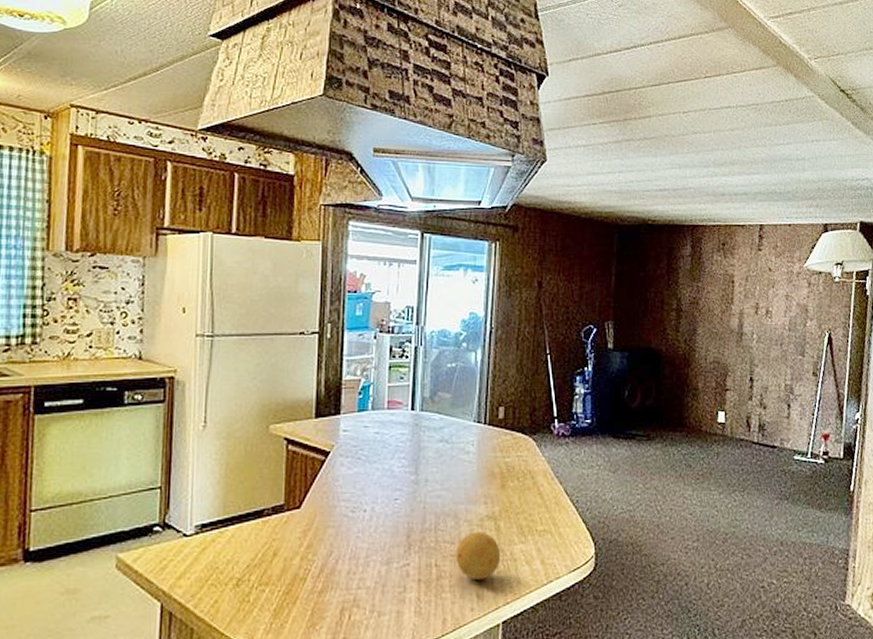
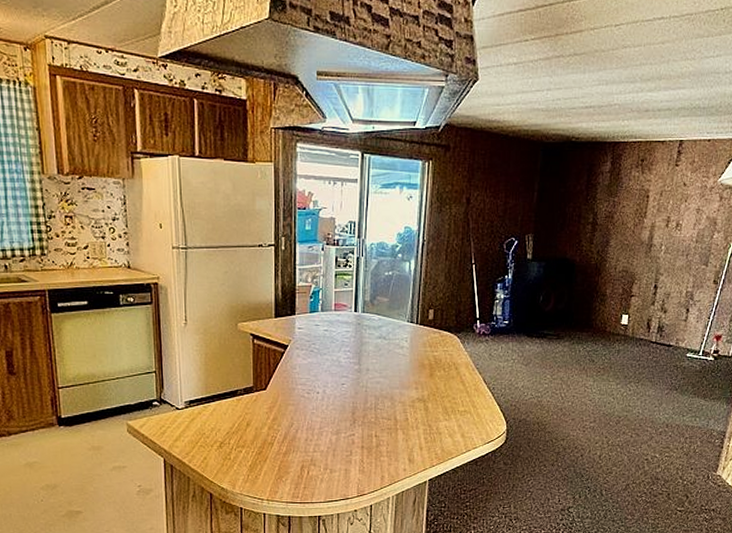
fruit: present [455,531,501,580] -> none [391,411,429,447]

